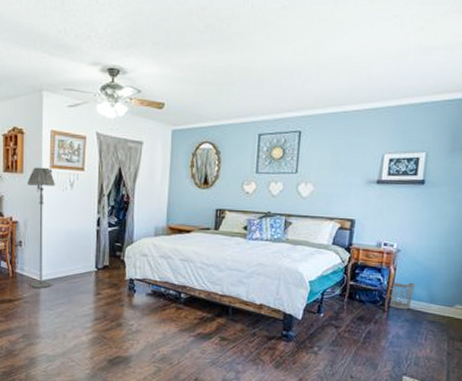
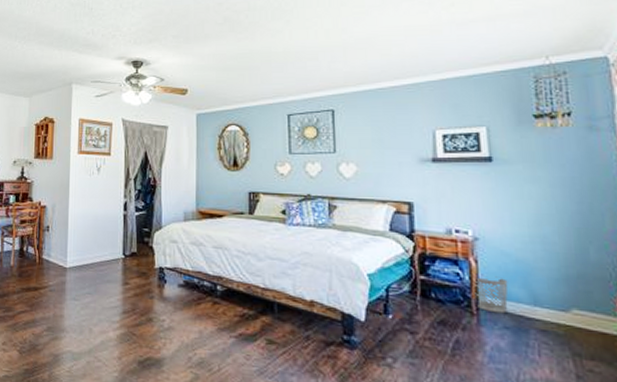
floor lamp: present [28,167,55,288] -> none [56,153,82,276]

